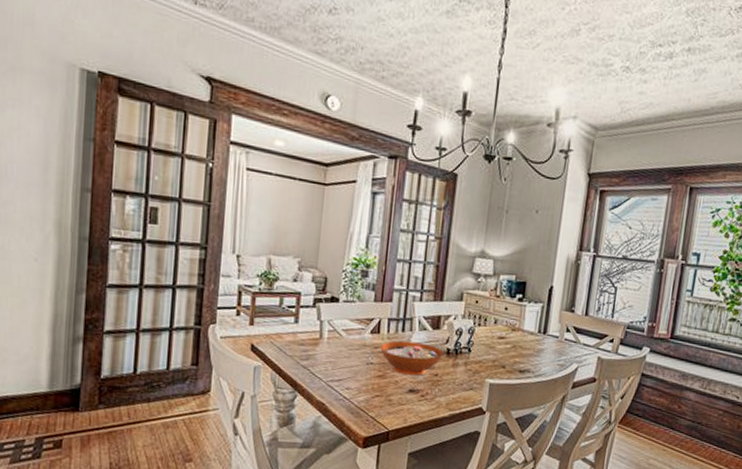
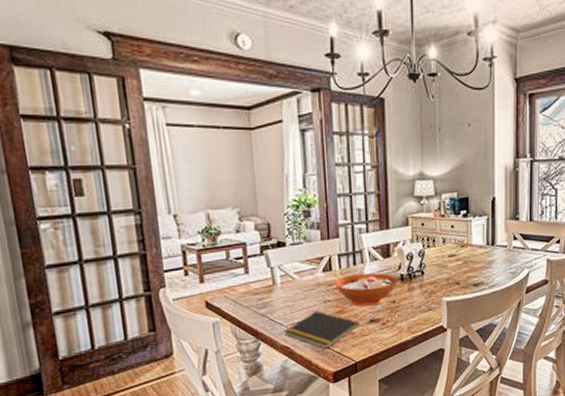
notepad: none [322,371,398,412] -> present [284,310,359,349]

